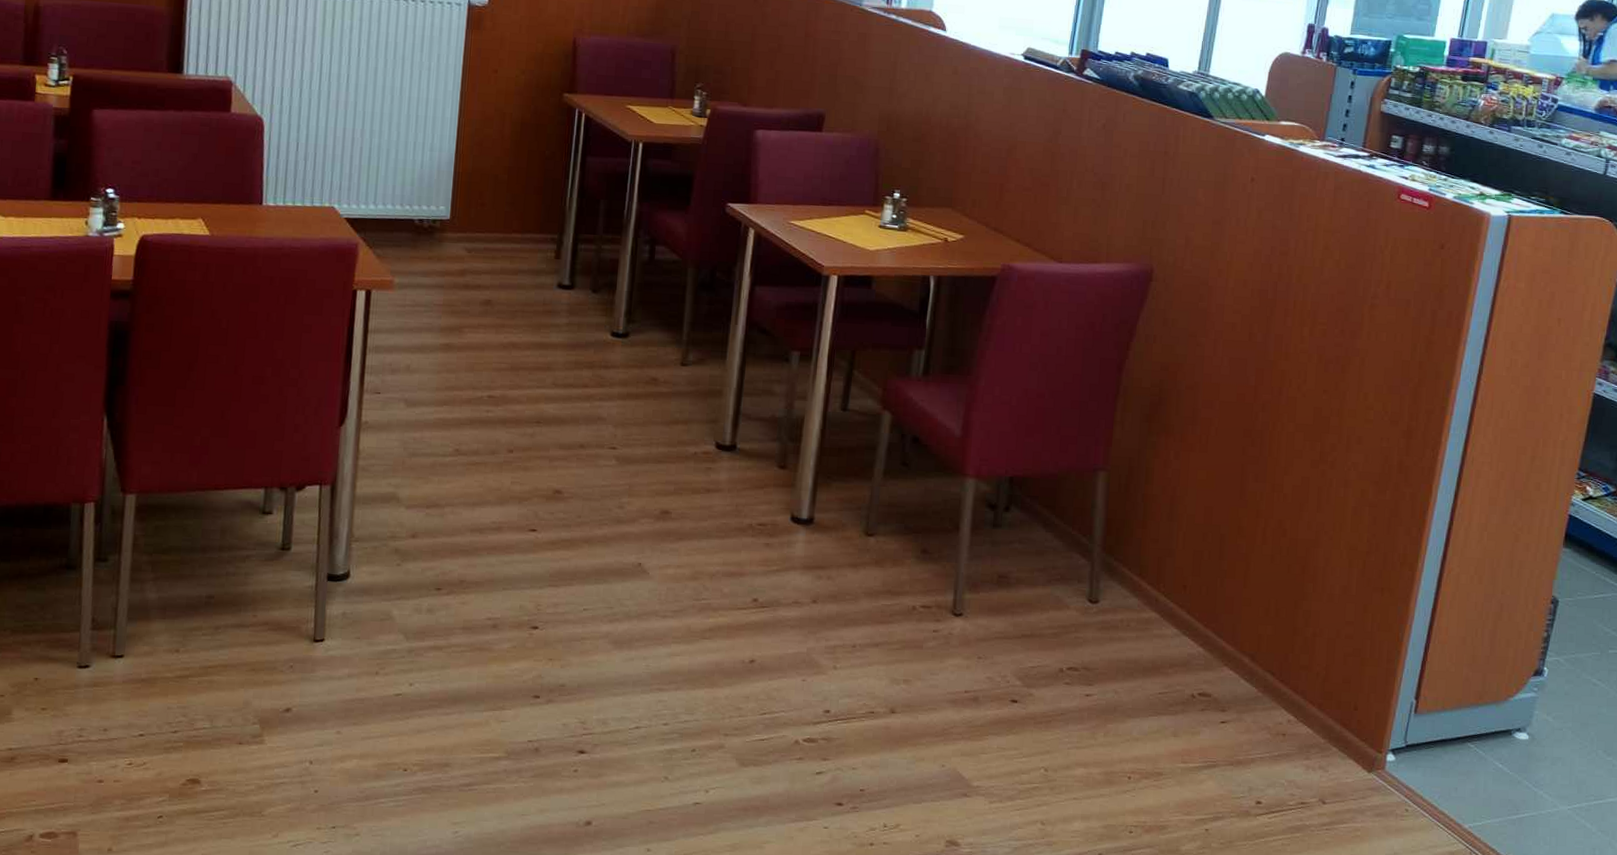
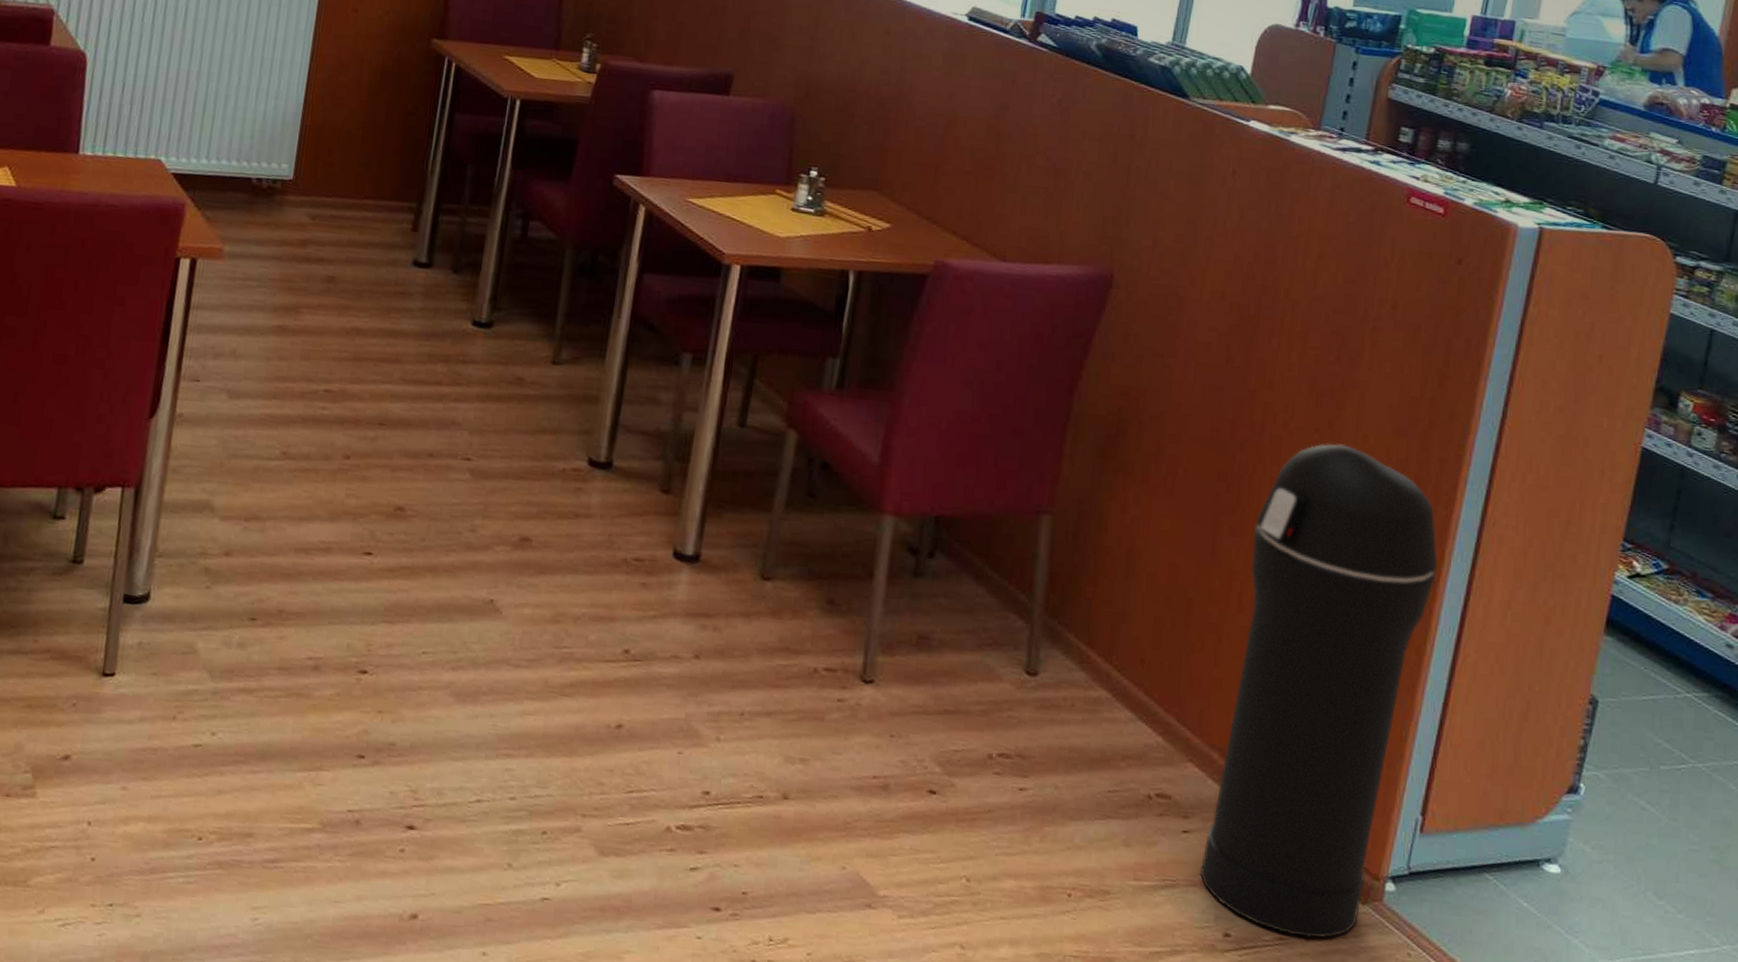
trash can: none [1236,402,1426,801] -> present [1200,443,1437,938]

